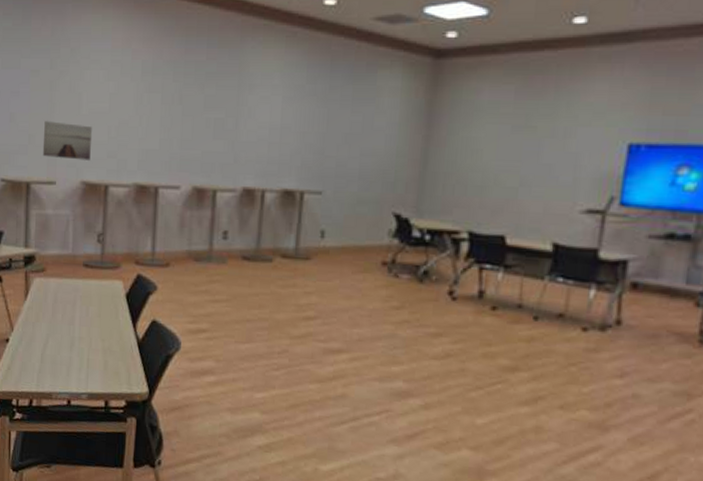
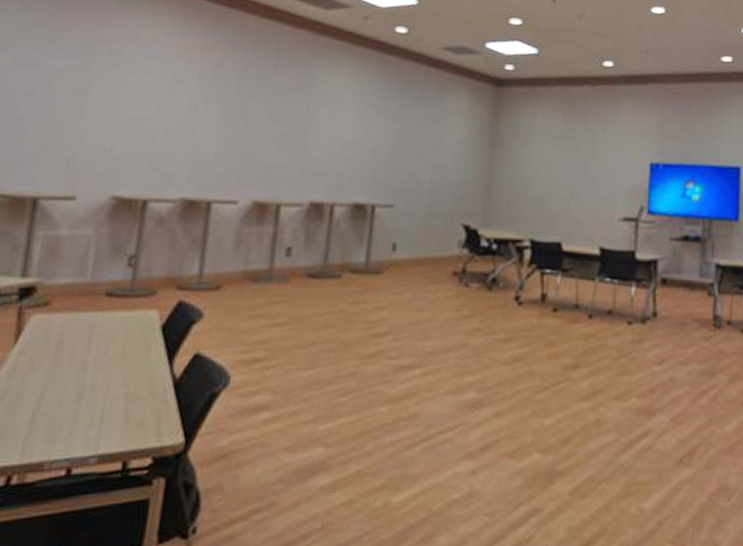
wall art: present [42,120,93,160] -> none [60,126,132,173]

